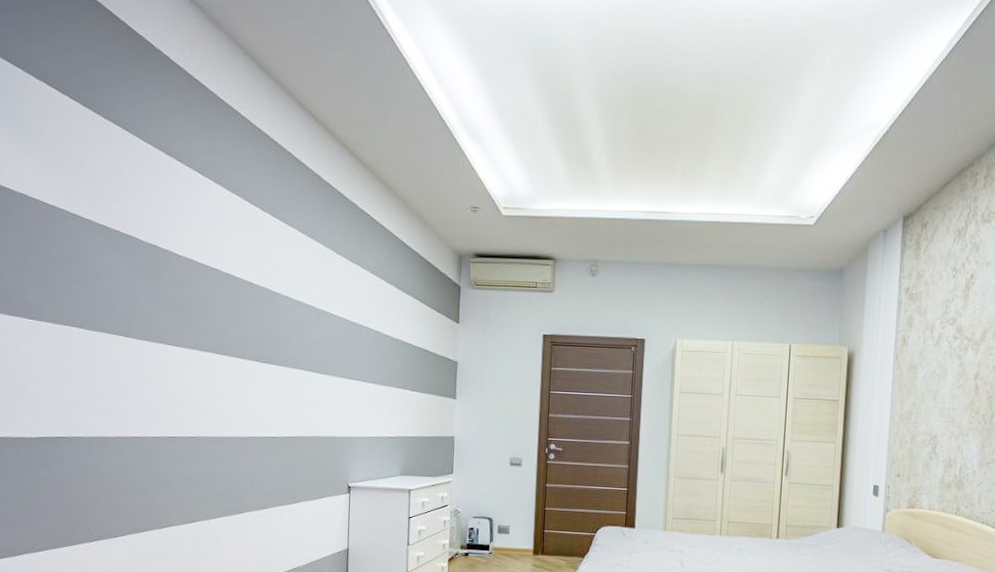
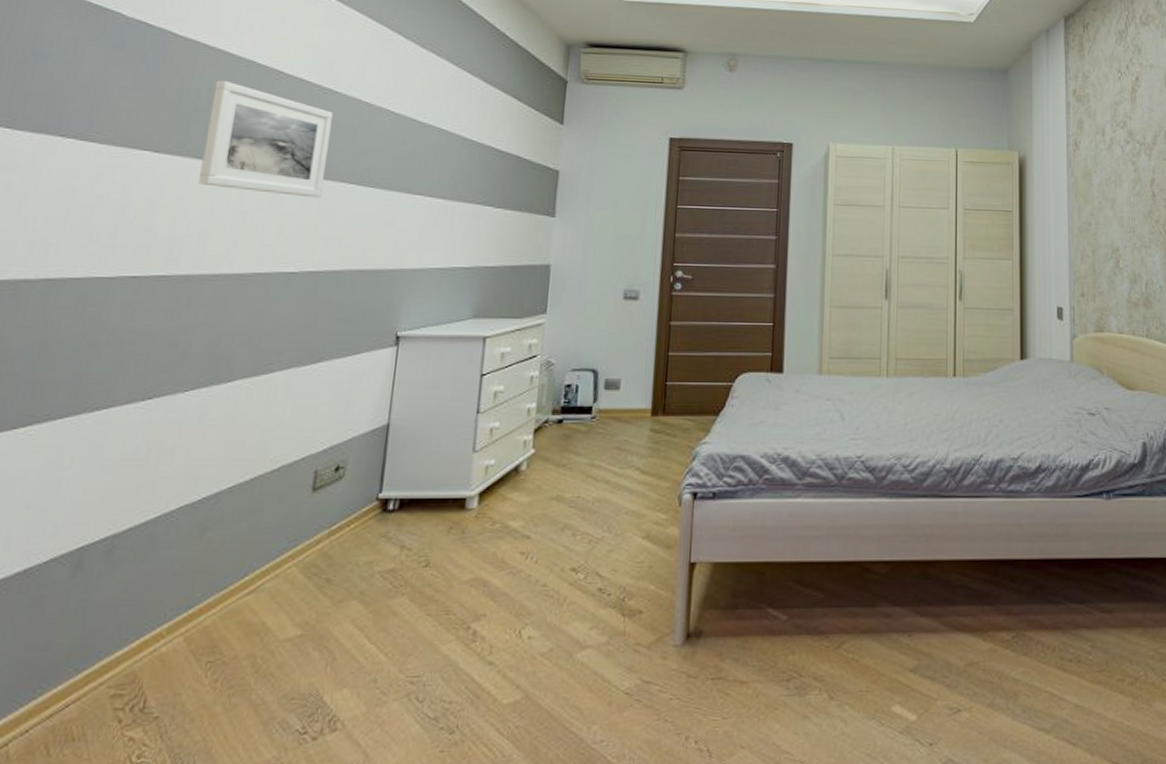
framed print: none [206,290,290,382] -> present [198,80,333,198]

